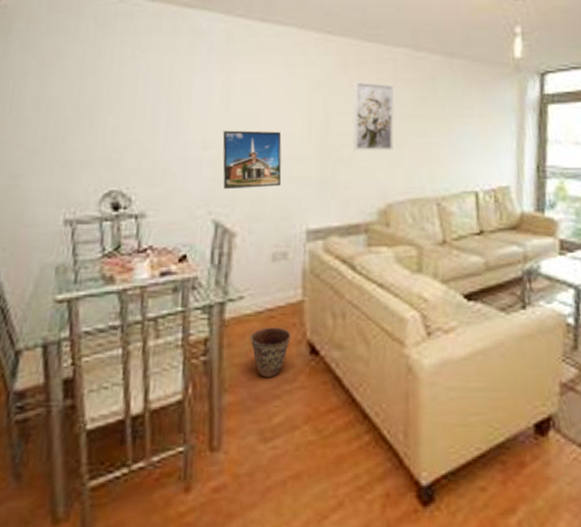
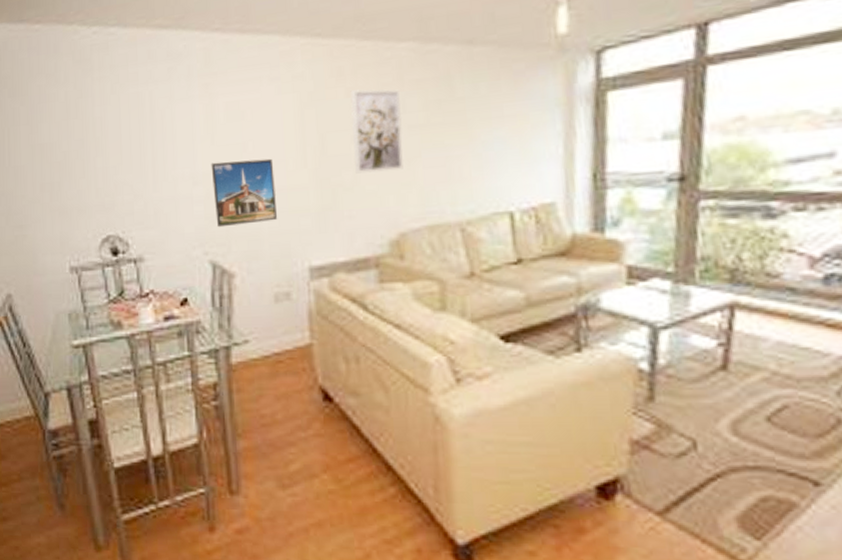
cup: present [250,327,291,377] -> none [259,372,302,424]

